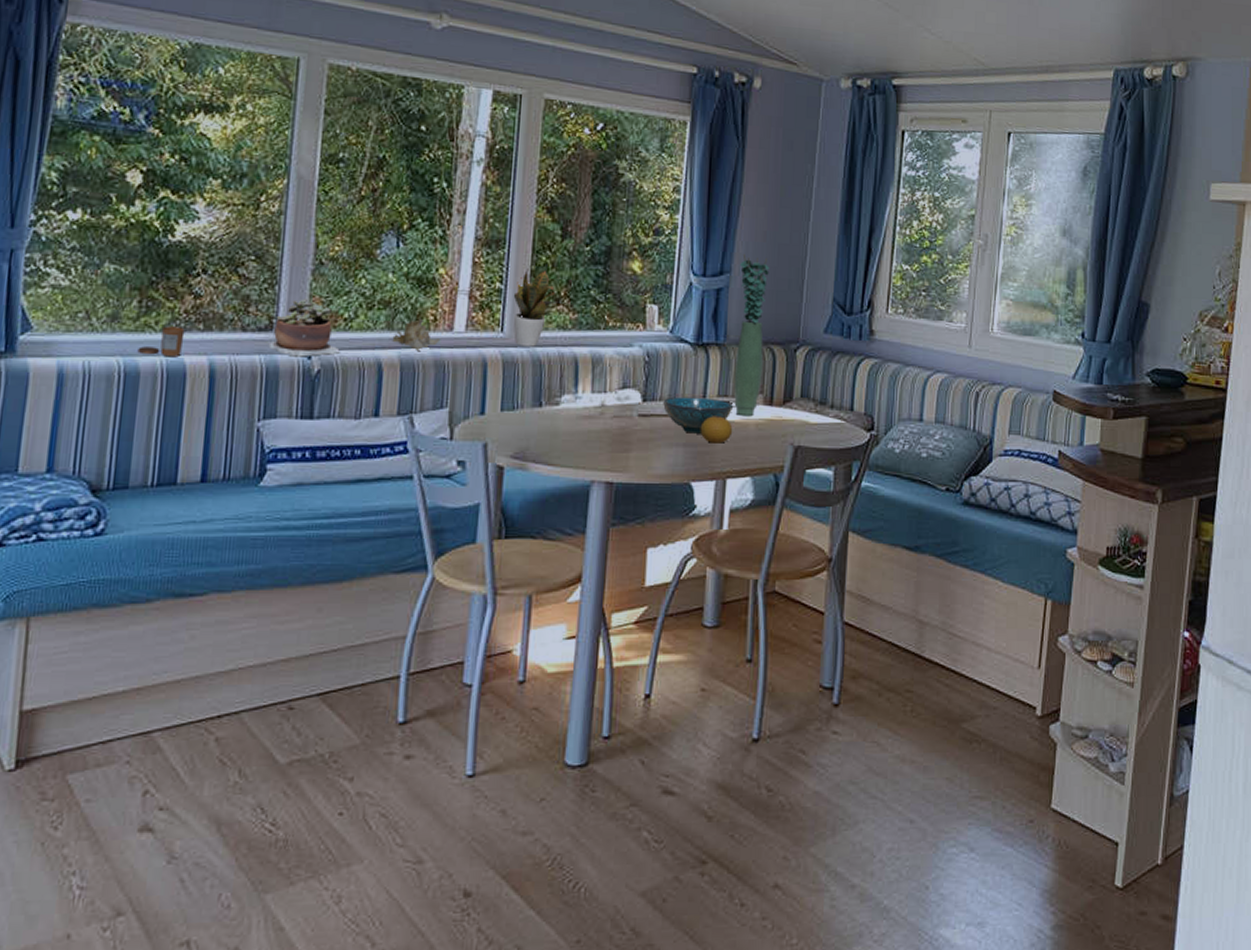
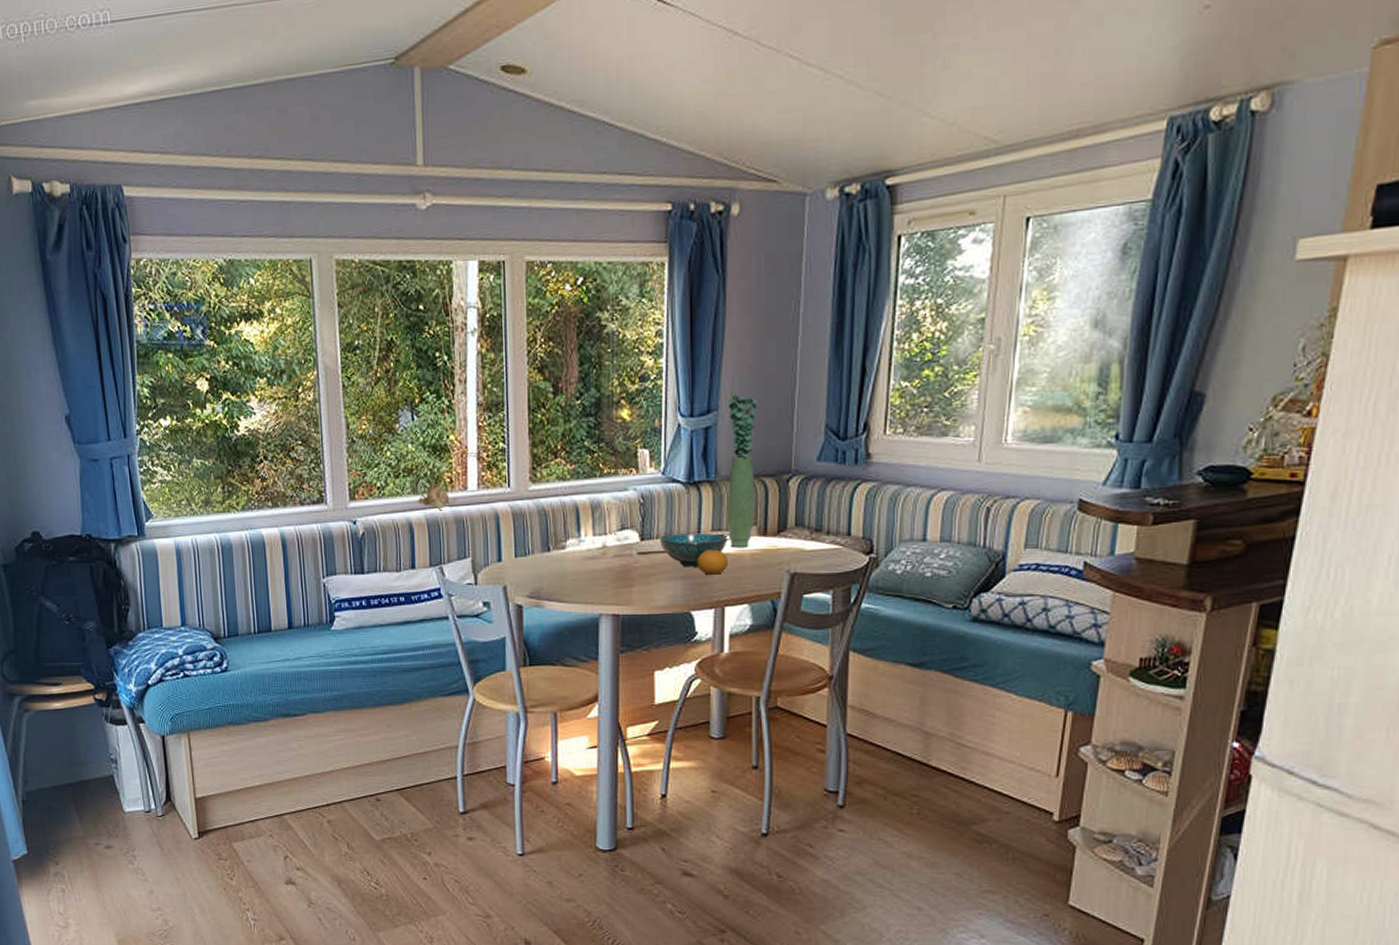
candle: present [137,326,185,358] -> none [227,506,259,531]
succulent plant: present [265,298,340,357] -> none [319,473,378,523]
potted plant: present [513,267,555,347] -> none [515,426,553,499]

